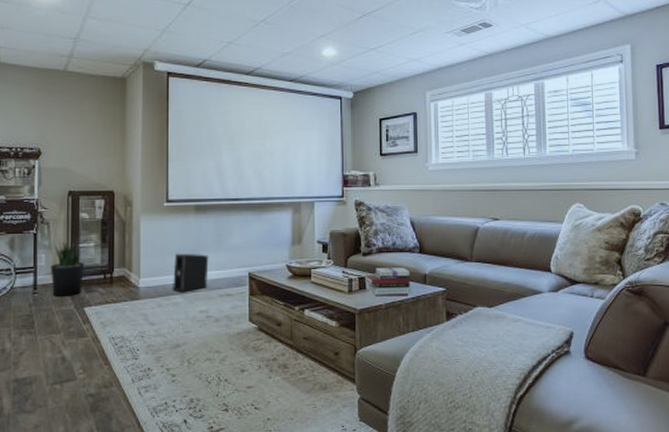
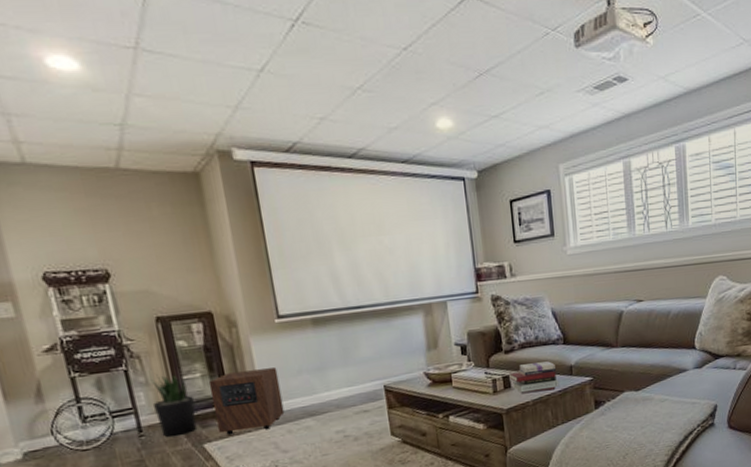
subwoofer: none [100,245,158,302] -> present [210,368,285,435]
stereo: present [173,253,209,293] -> none [297,371,340,416]

